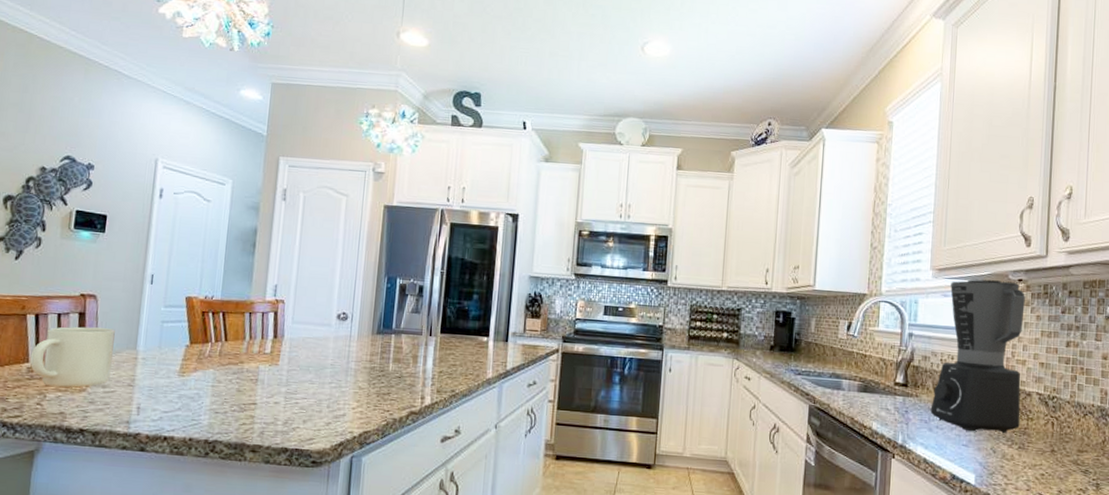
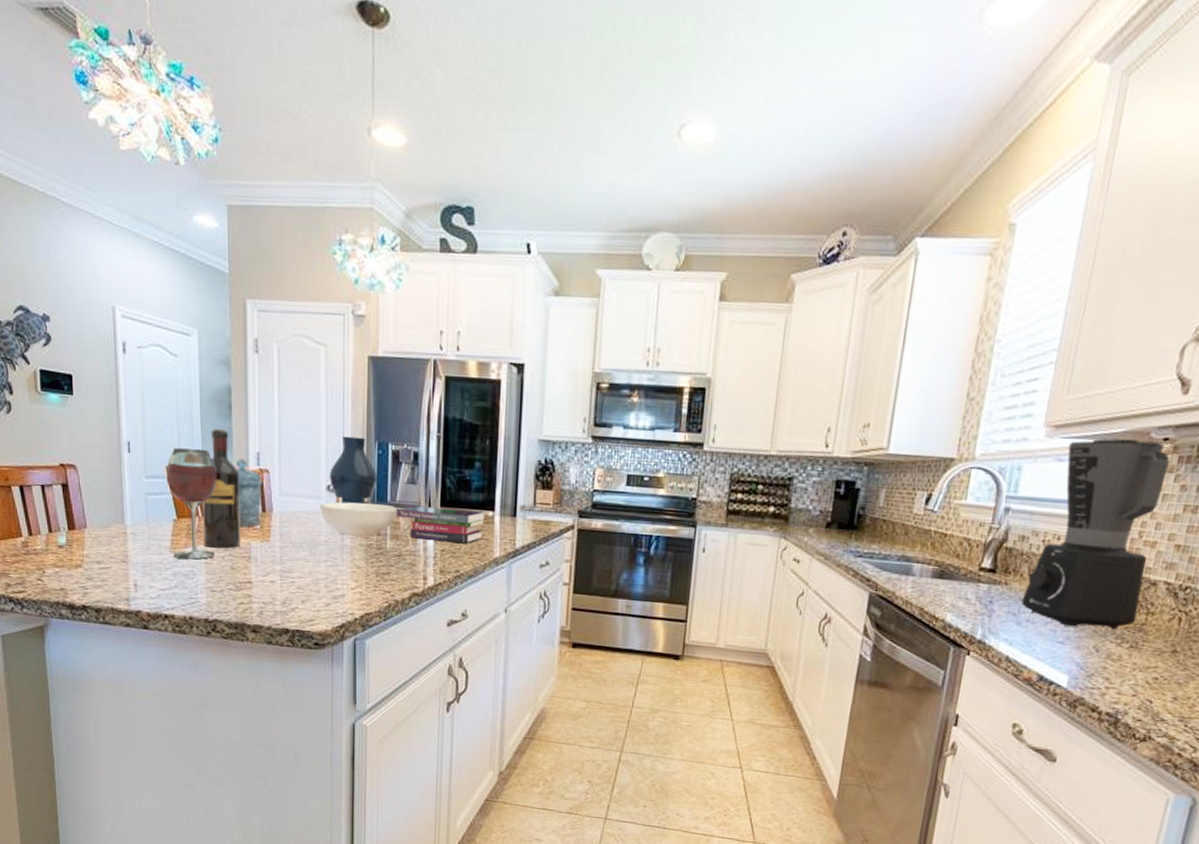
mug: present [30,326,115,388] -> none [22,499,103,564]
wineglass: none [181,280,234,383] -> present [166,448,217,560]
wine bottle: none [213,263,256,372] -> present [203,428,241,548]
canister: none [250,290,277,353] -> present [236,458,262,528]
bowl: none [328,329,401,360] -> present [319,501,397,536]
vase: none [340,271,385,332] -> present [329,436,377,505]
books: none [399,332,480,366] -> present [395,506,485,544]

